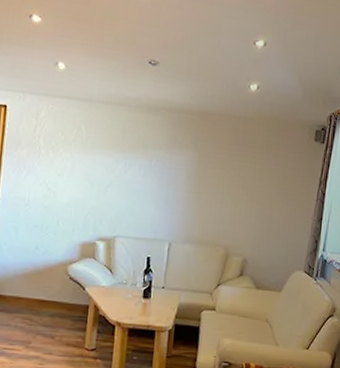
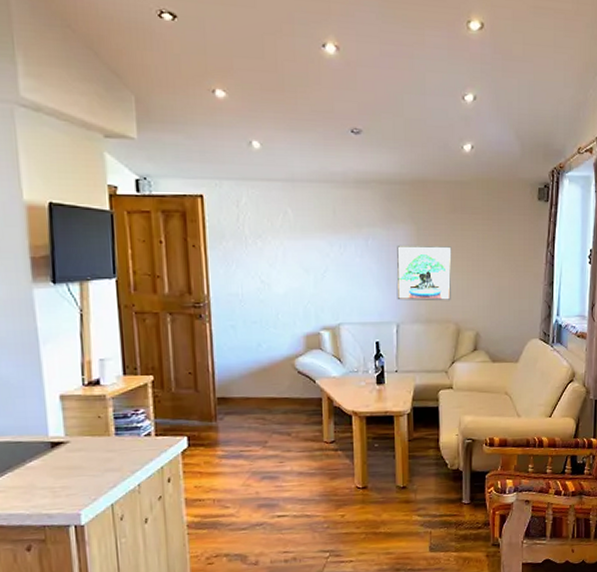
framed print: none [172,168,229,226] -> present [396,244,452,301]

